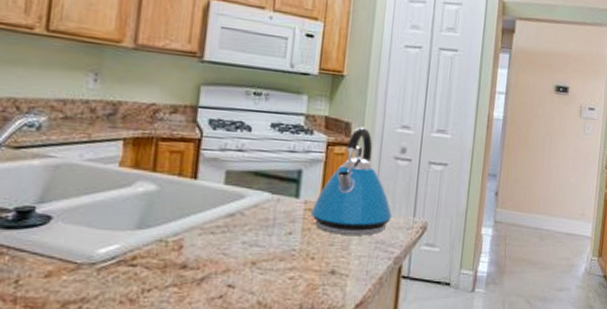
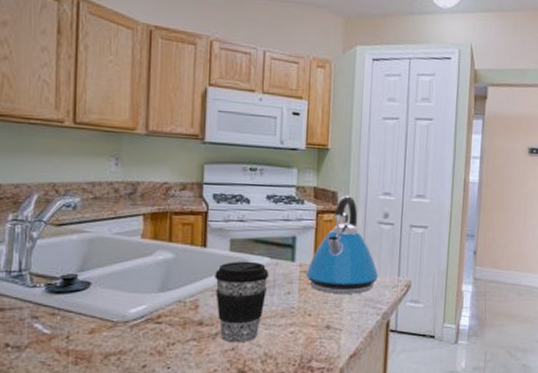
coffee cup: none [204,195,269,290] -> present [215,261,269,343]

